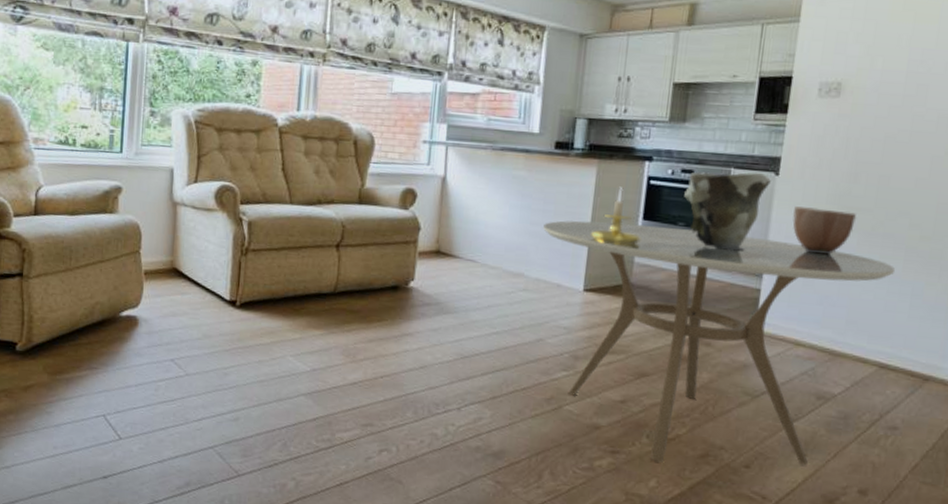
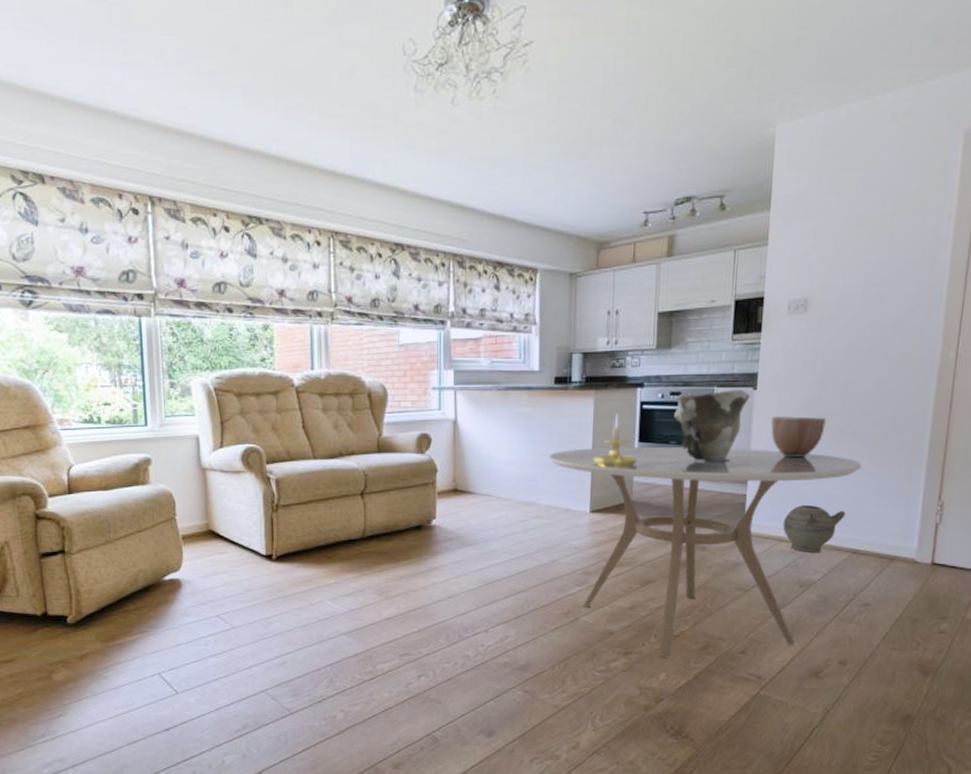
ceramic jug: none [800,306,874,363] -> present [783,504,846,552]

